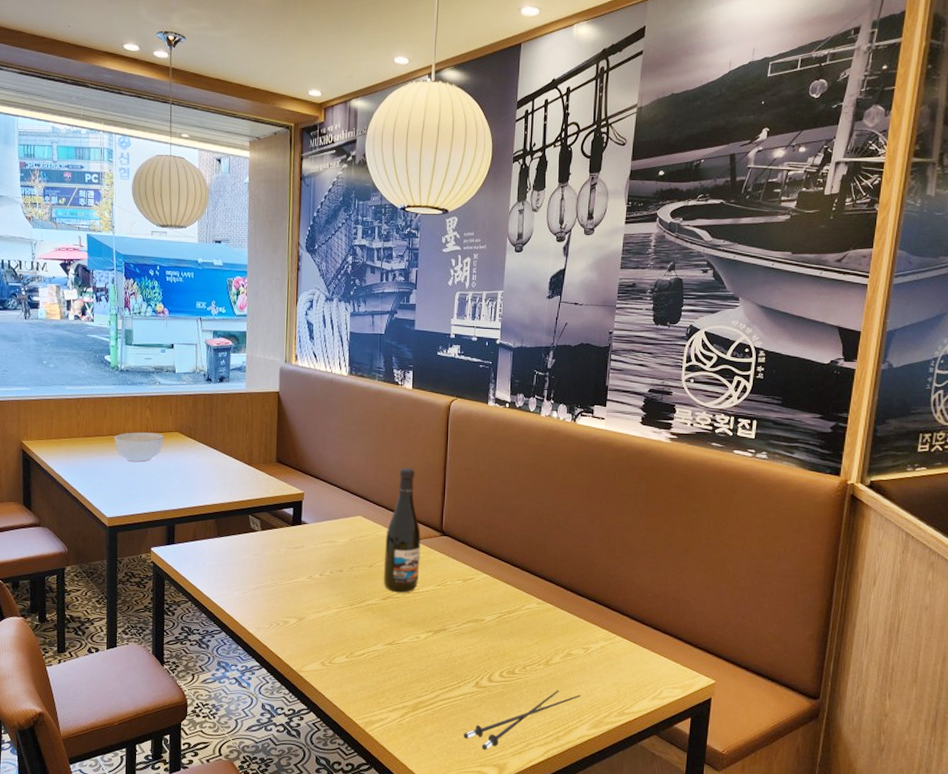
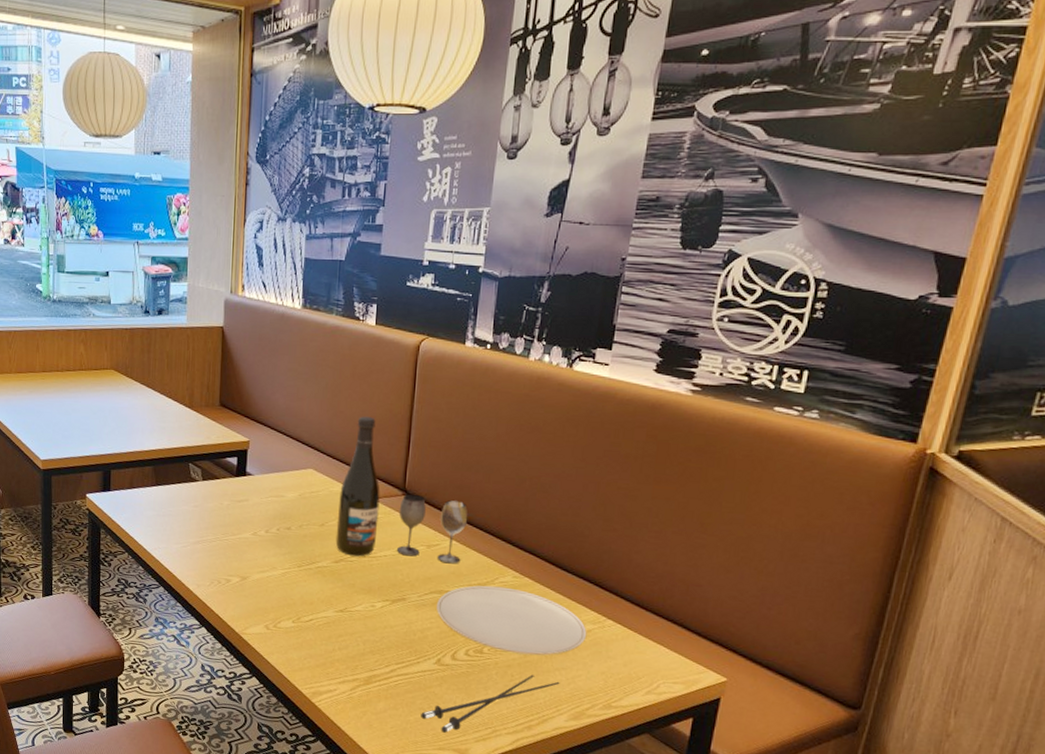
bowl: present [114,432,164,463] -> none [47,369,99,403]
wineglass: none [437,534,497,595] -> present [397,493,468,564]
plate: none [474,612,601,673] -> present [437,585,587,656]

